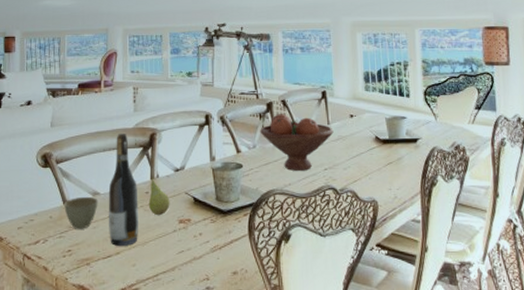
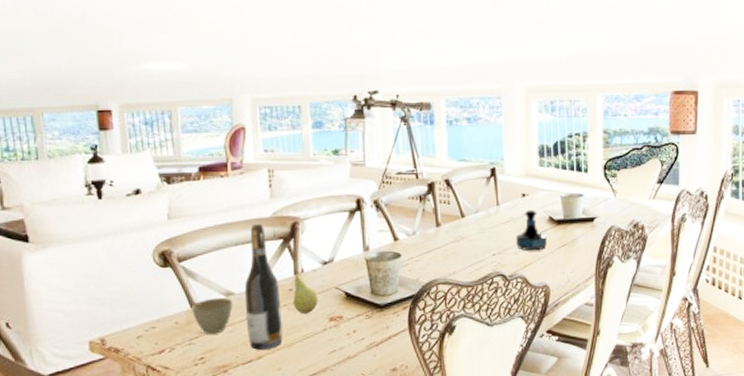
fruit bowl: present [260,114,334,171] -> none [420,195,503,258]
tequila bottle: none [345,129,374,168] -> present [516,209,547,251]

